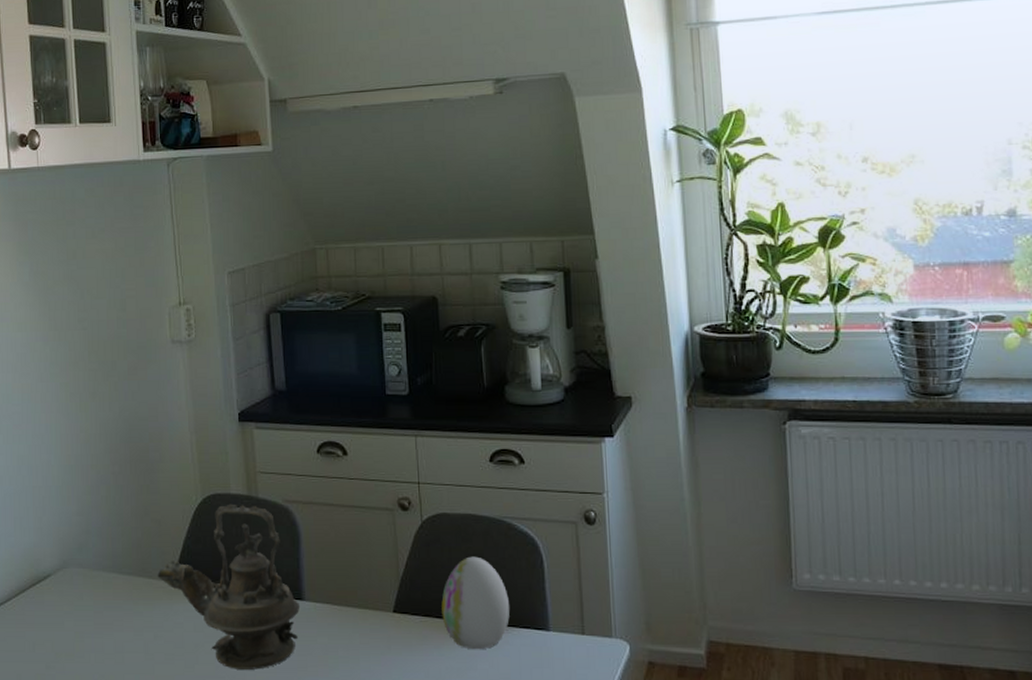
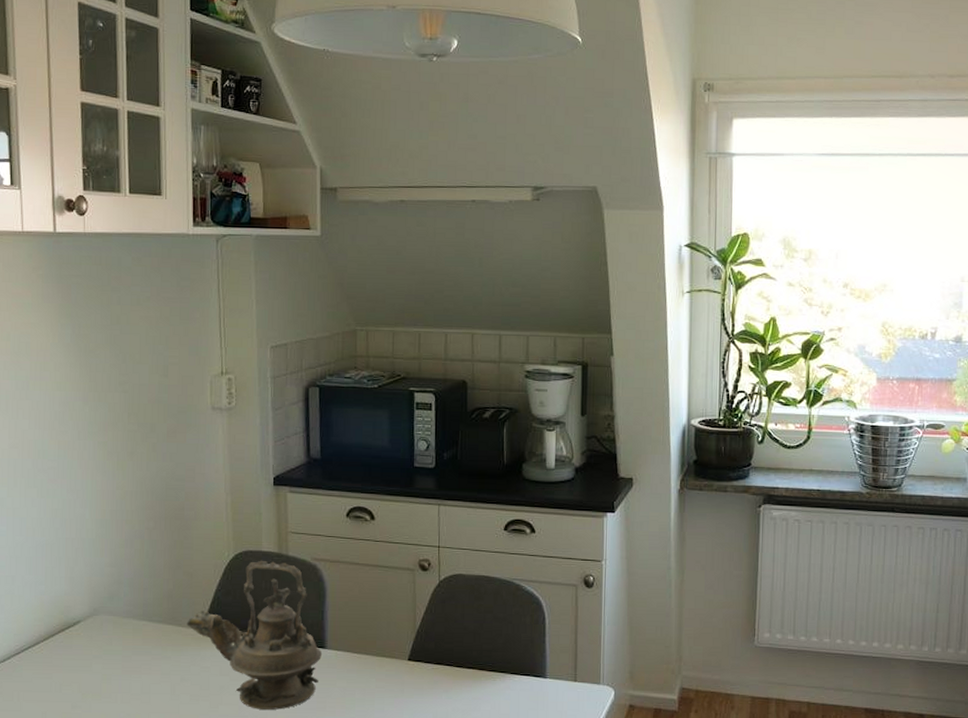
decorative egg: present [441,556,510,650] -> none [452,612,513,694]

